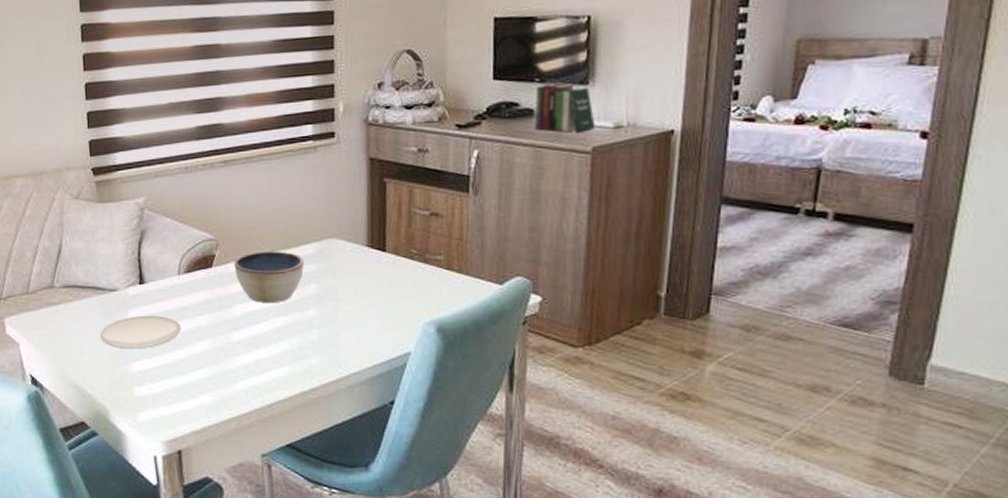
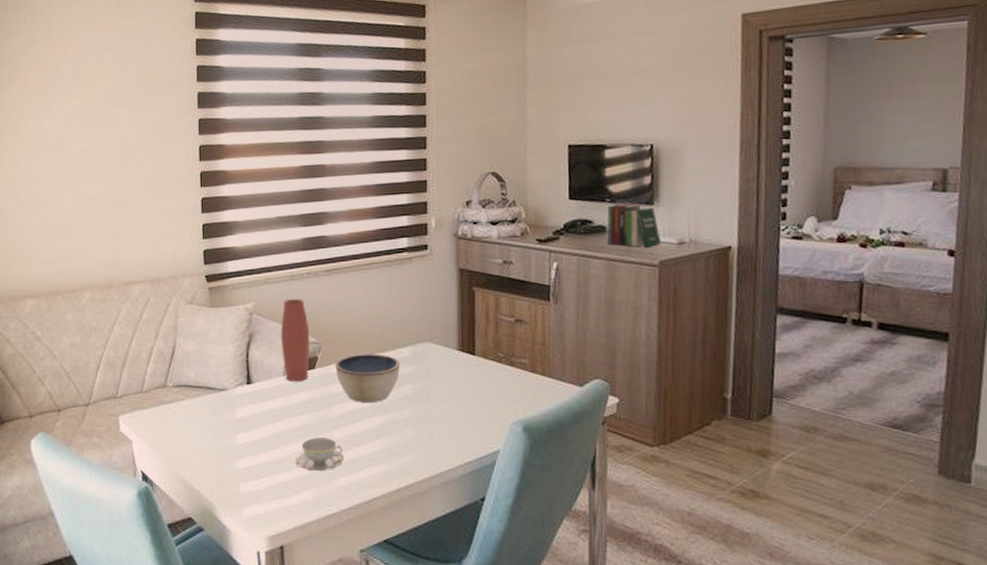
plate: present [100,315,182,349] -> none [208,414,286,447]
vase: none [174,192,207,281] -> present [280,298,310,381]
teacup: none [193,340,245,375] -> present [296,438,345,472]

